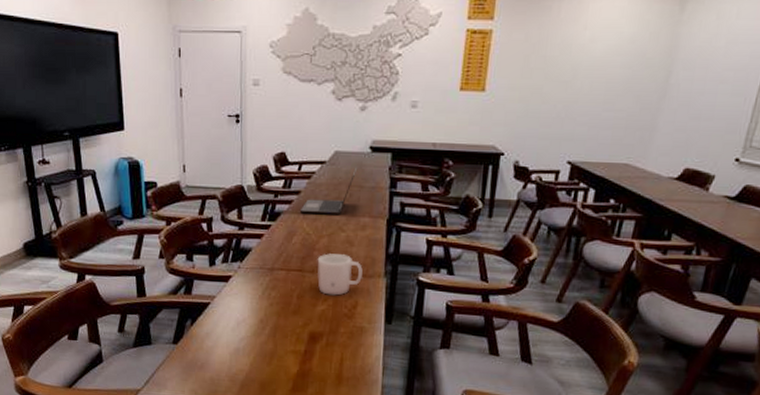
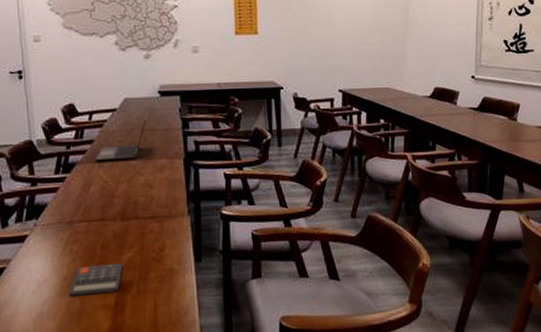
calculator: none [264,311,316,340] -> present [69,263,123,296]
mug: present [316,253,363,296] -> none [118,198,167,242]

